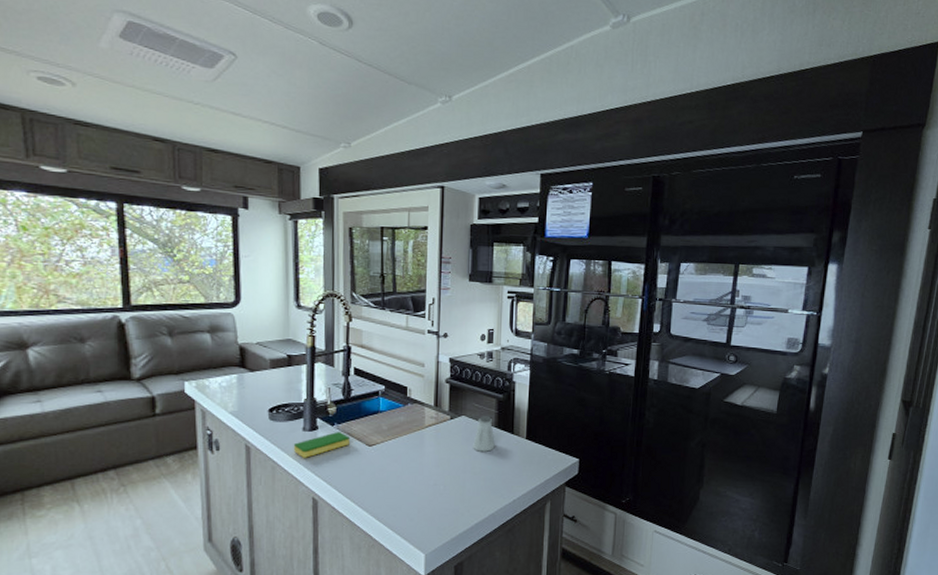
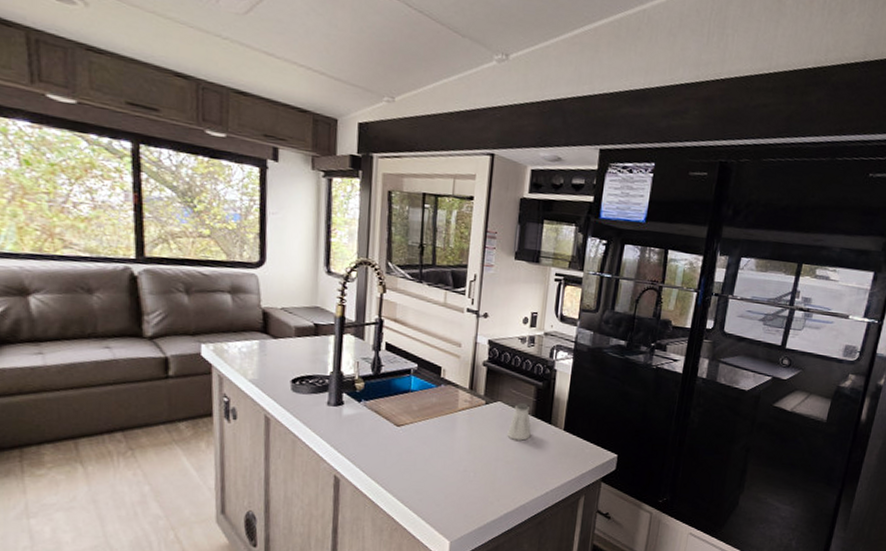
dish sponge: present [293,431,350,458] -> none [316,408,377,434]

